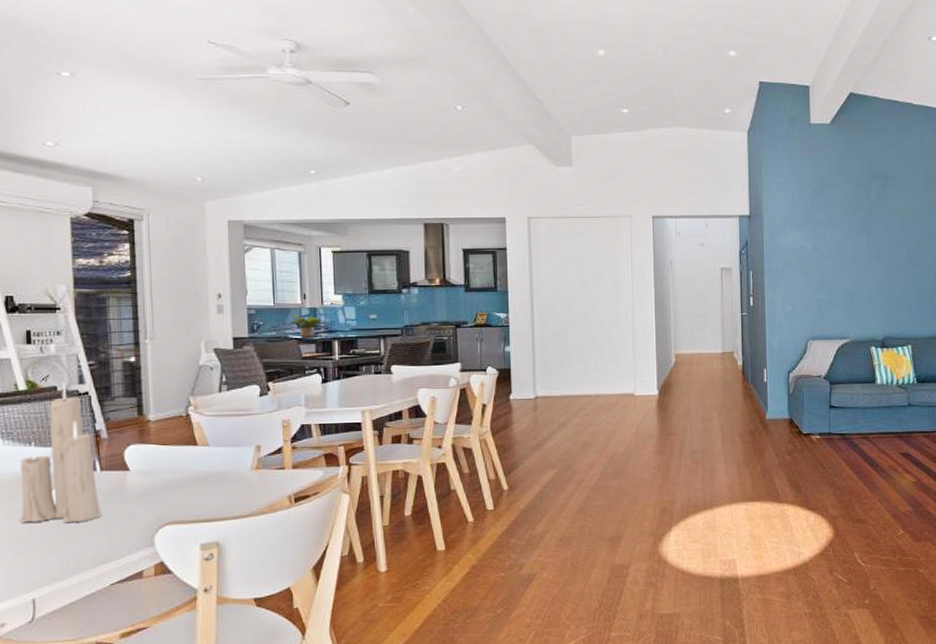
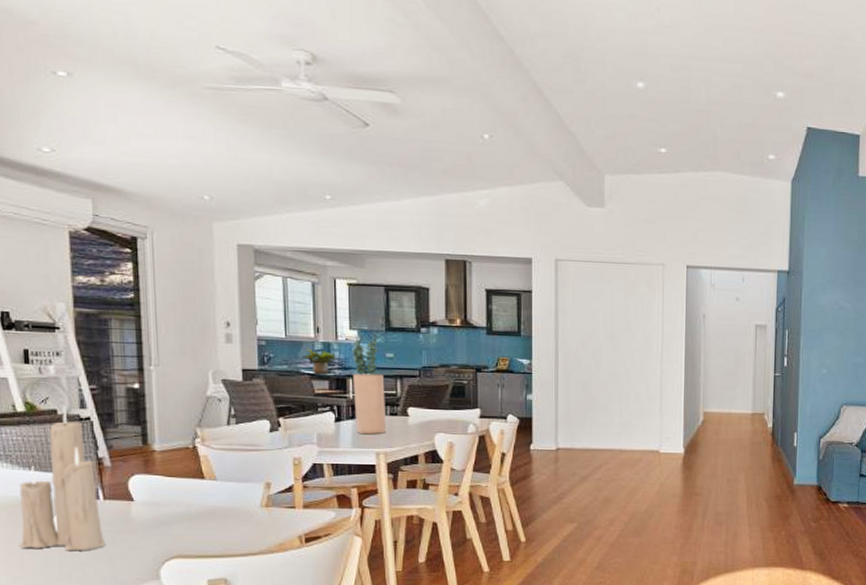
vase: none [337,298,372,394] -> present [352,334,387,435]

